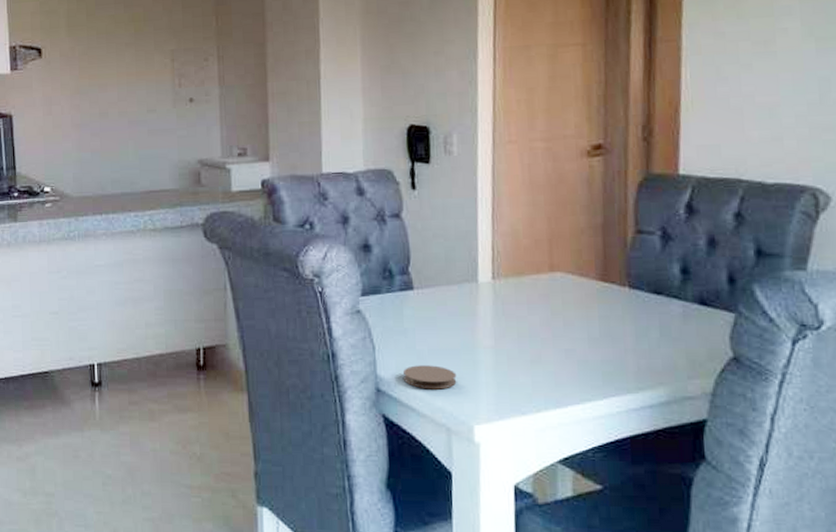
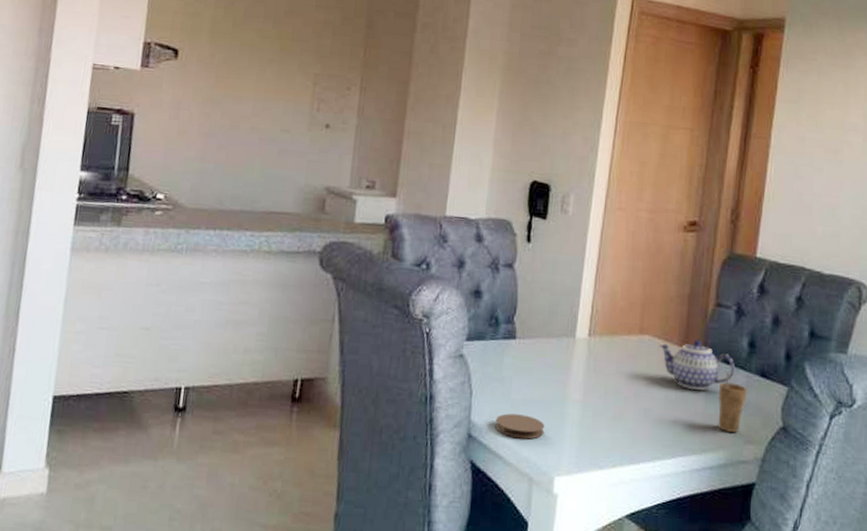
teapot: none [574,272,667,326] -> present [659,340,734,391]
cup: none [651,303,685,367] -> present [718,372,747,432]

